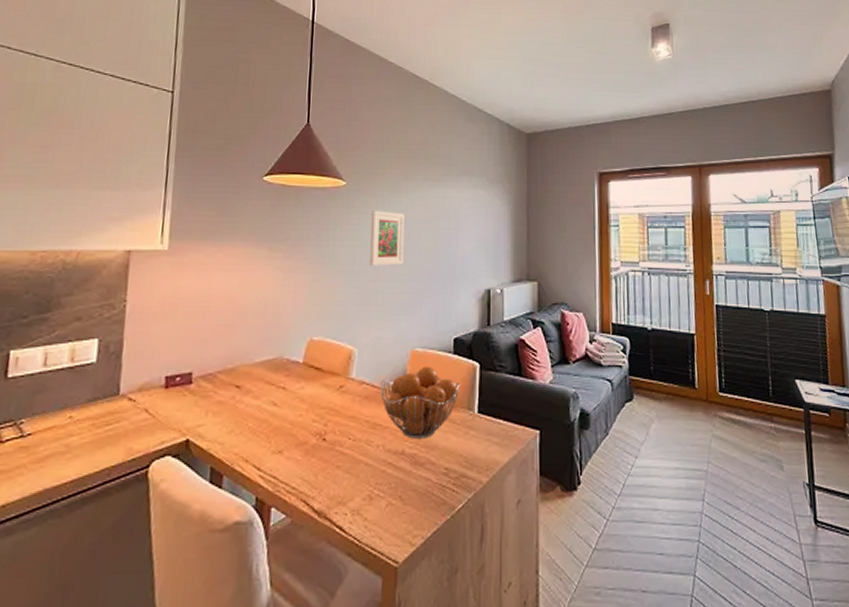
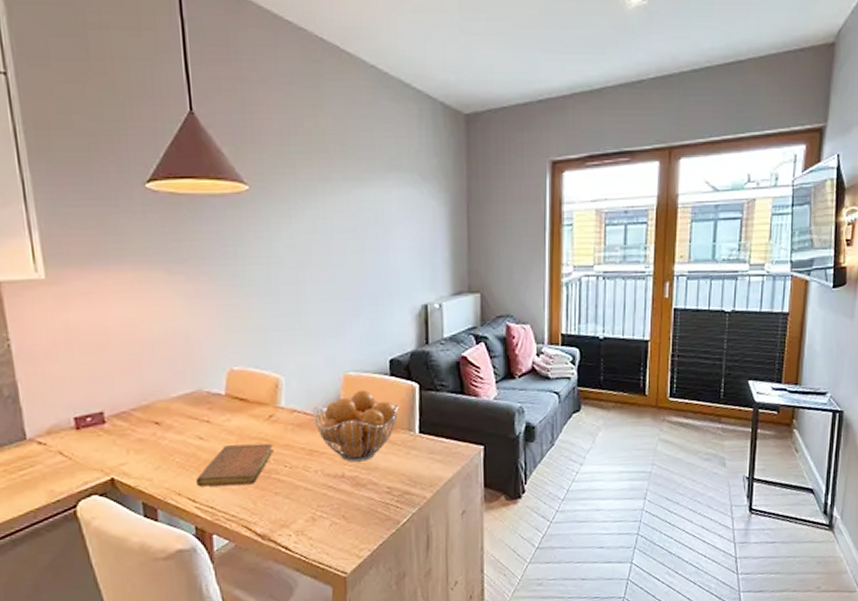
notebook: none [264,413,340,456] -> present [196,443,274,487]
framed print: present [369,210,405,266] -> none [283,219,327,285]

